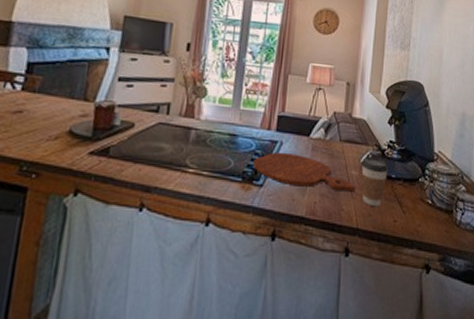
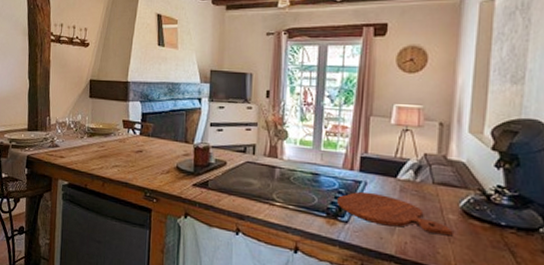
coffee cup: present [361,157,388,207] -> none [460,201,495,255]

